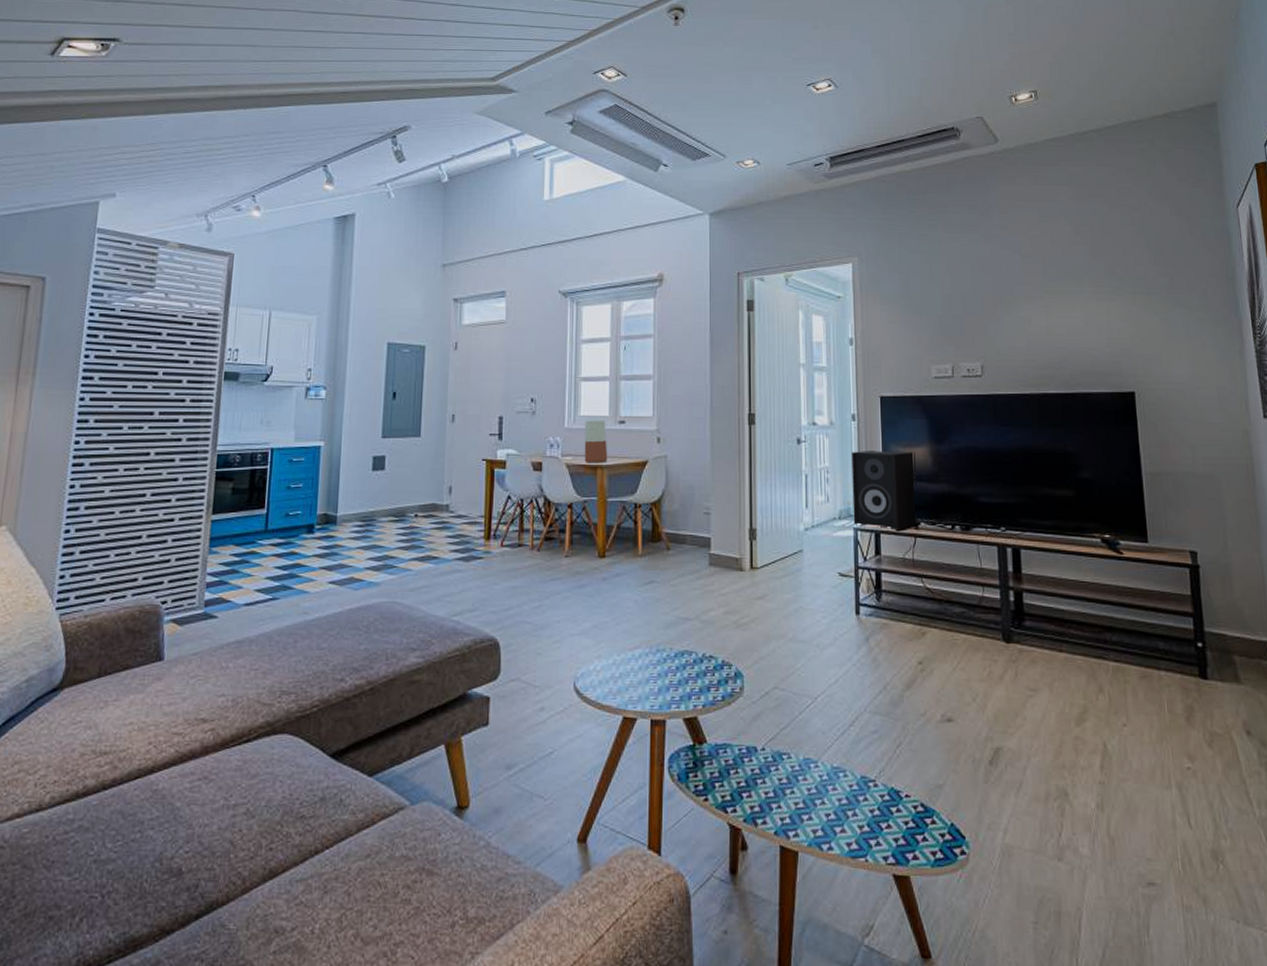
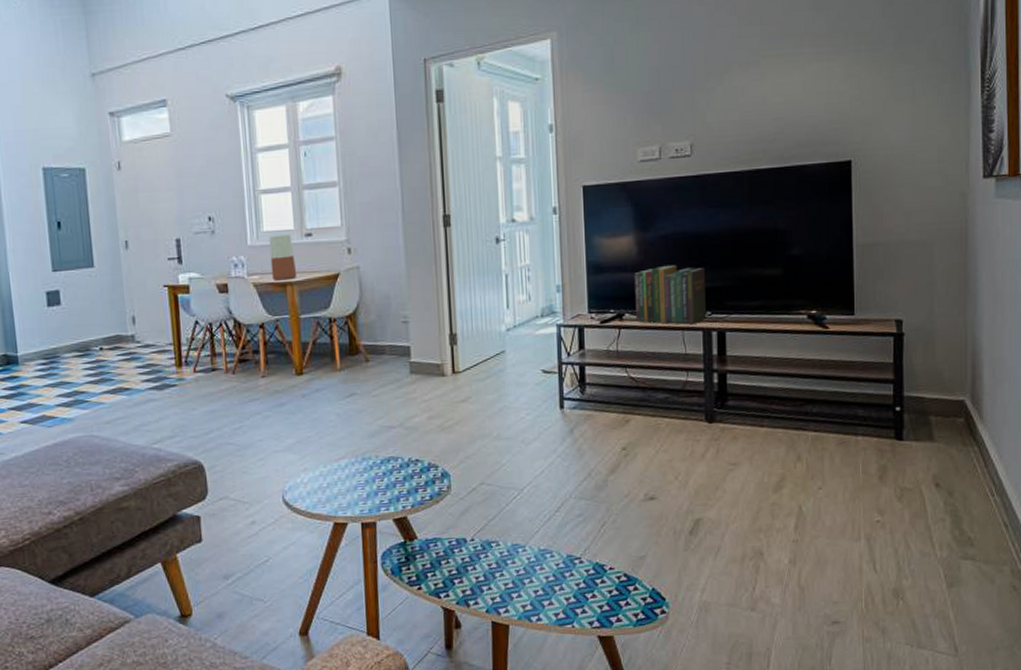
speaker: present [851,451,918,529] -> none [553,242,622,323]
books: none [930,478,1002,539] -> present [635,264,707,325]

